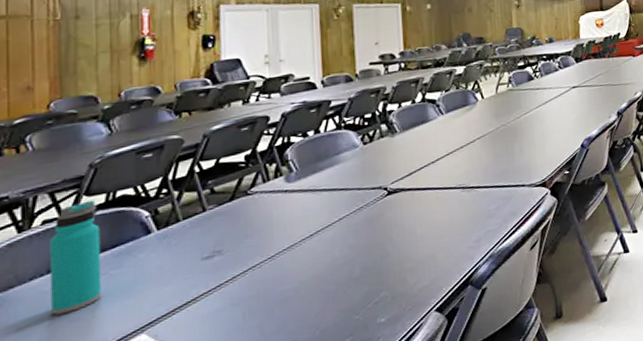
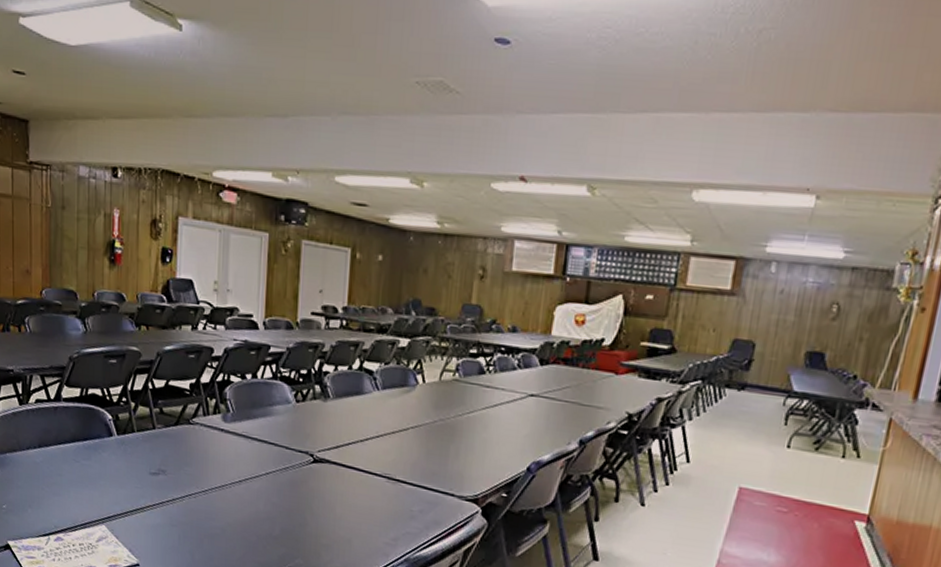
water bottle: present [50,200,102,315] -> none [41,391,76,487]

